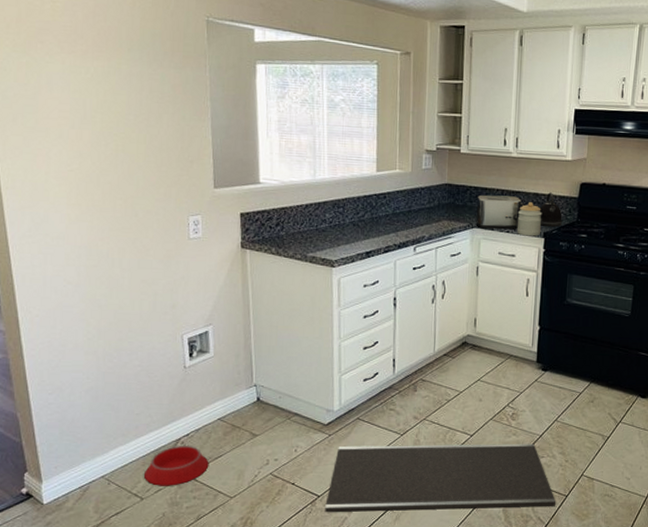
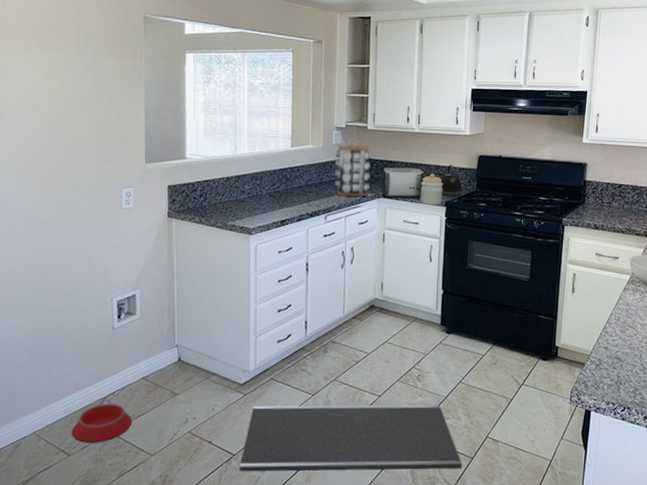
spice rack: none [424,162,464,227] -> present [334,138,371,197]

